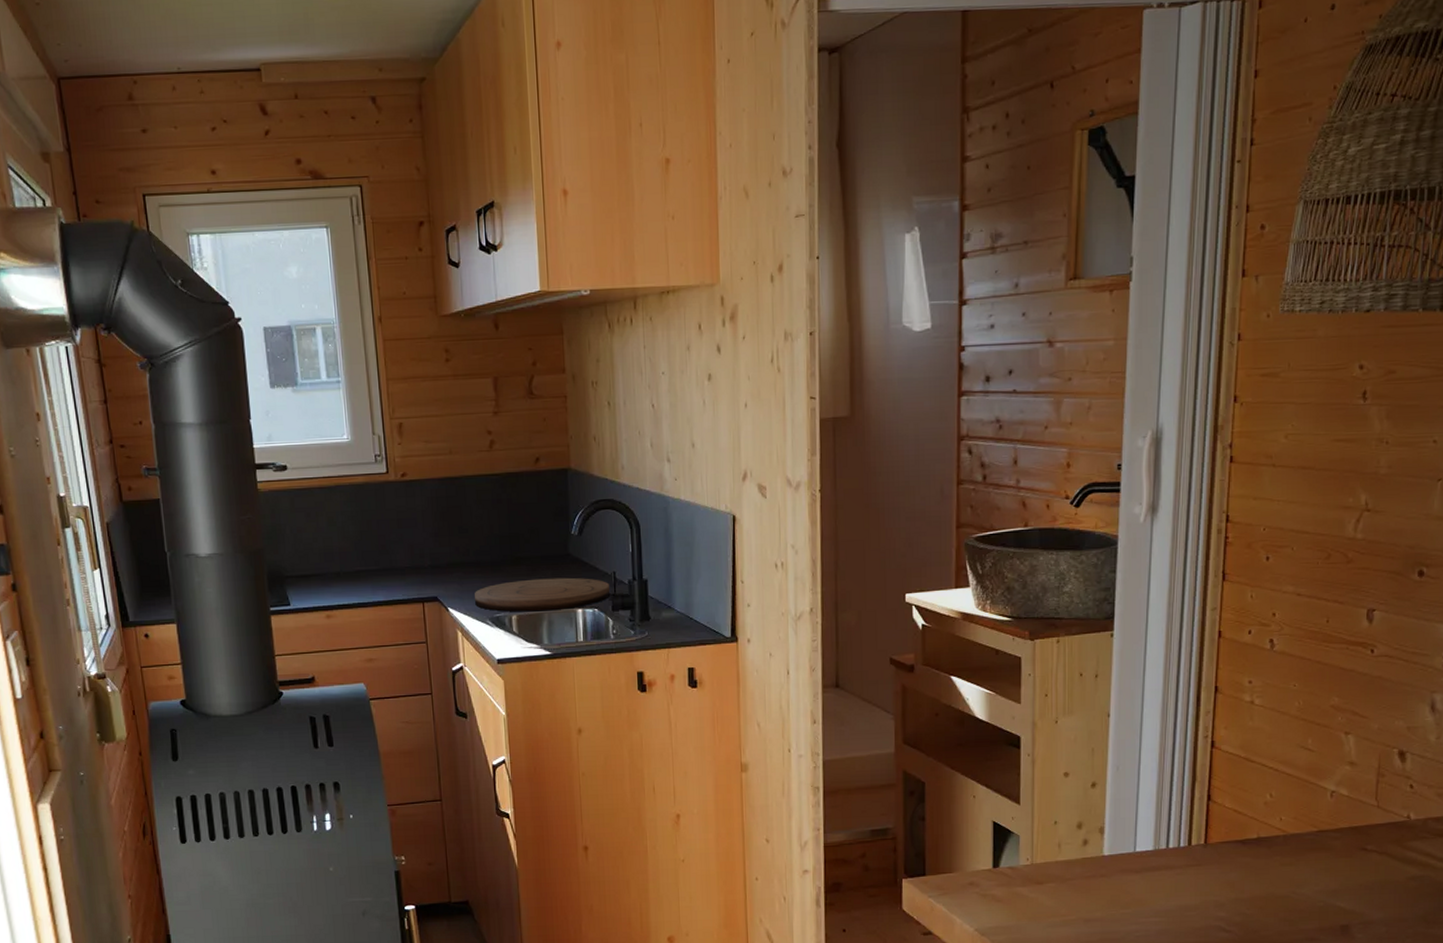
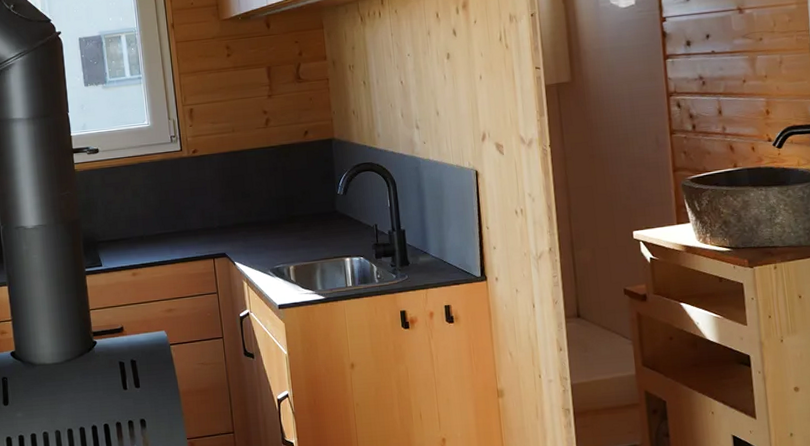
cutting board: present [475,577,611,612] -> none [257,231,374,263]

